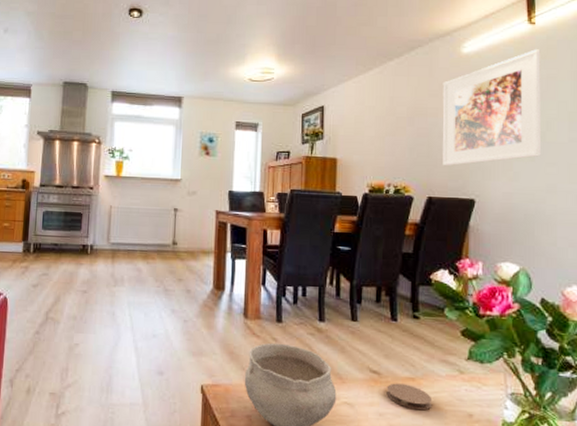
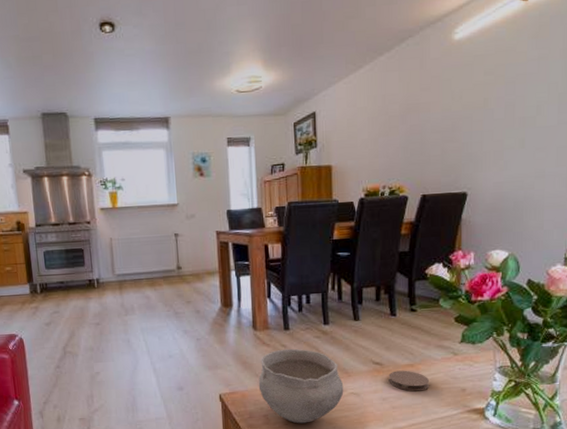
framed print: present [442,49,541,166] -> none [434,28,533,162]

